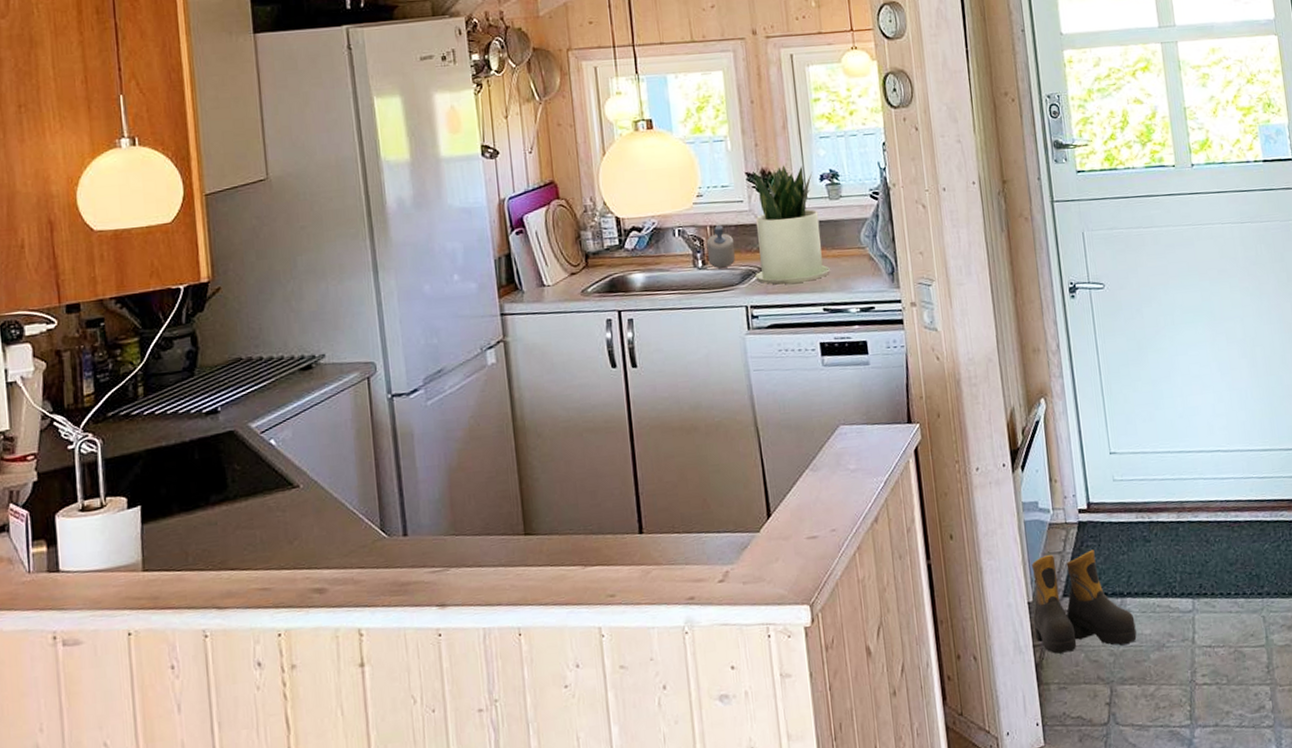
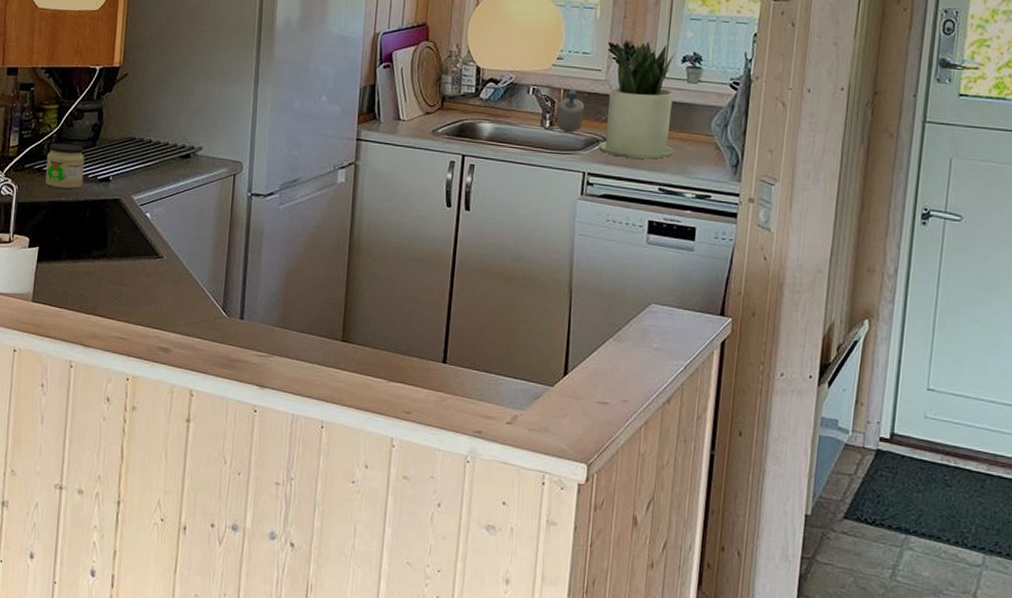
jar: none [133,378,185,433] -> present [45,143,85,190]
boot: present [1031,549,1137,654] -> none [806,474,916,580]

